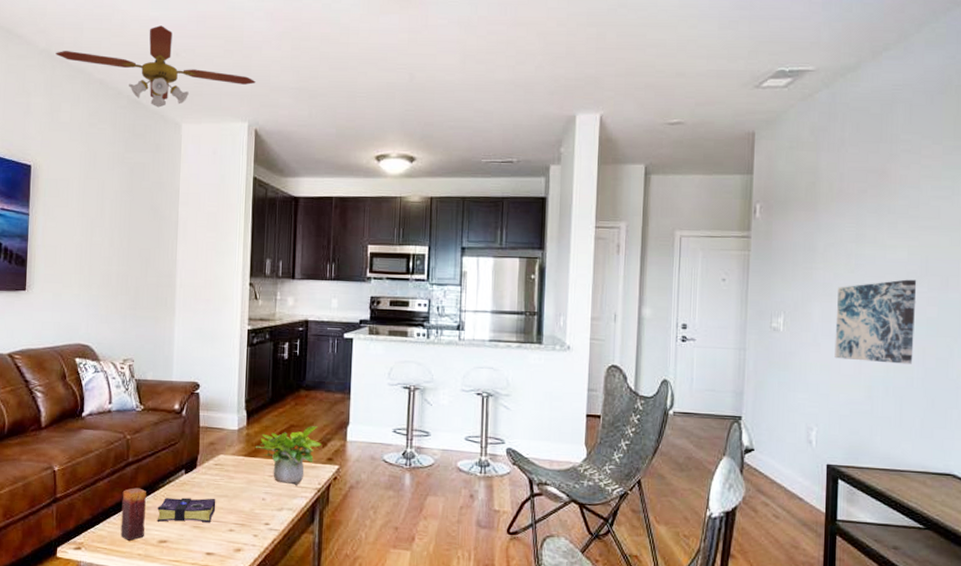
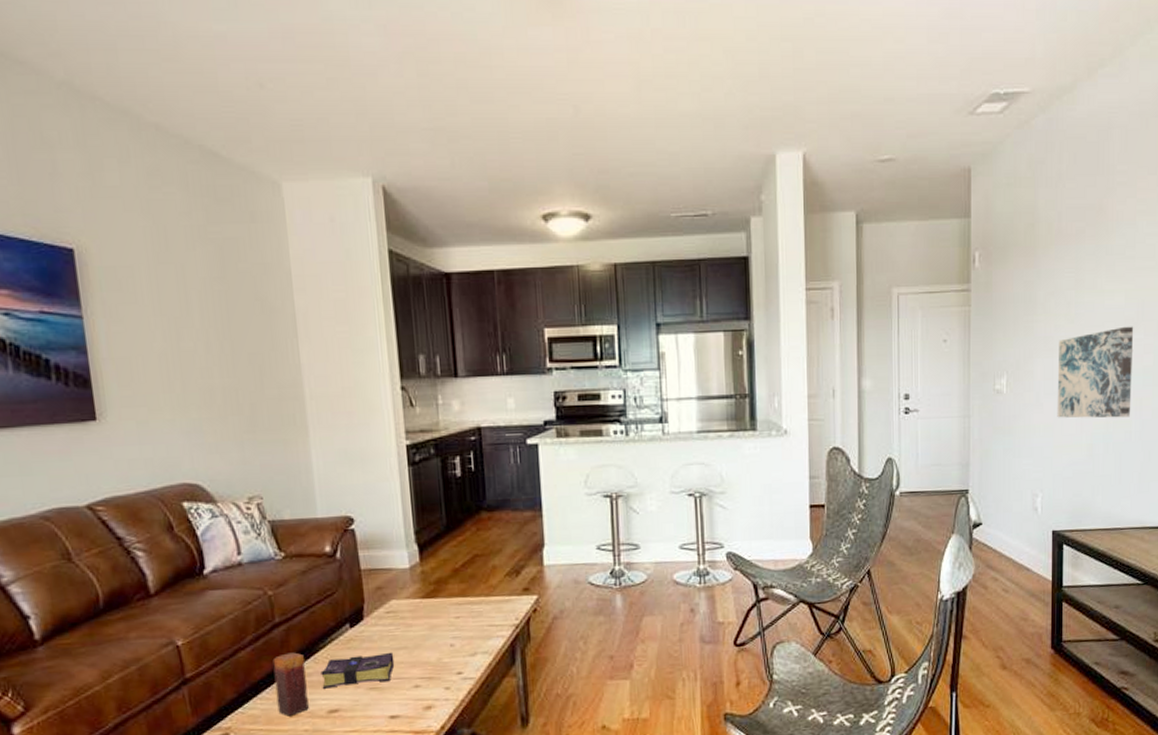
ceiling fan: present [55,25,256,108] -> none [81,44,375,161]
potted plant: present [255,426,321,485] -> none [433,553,514,624]

